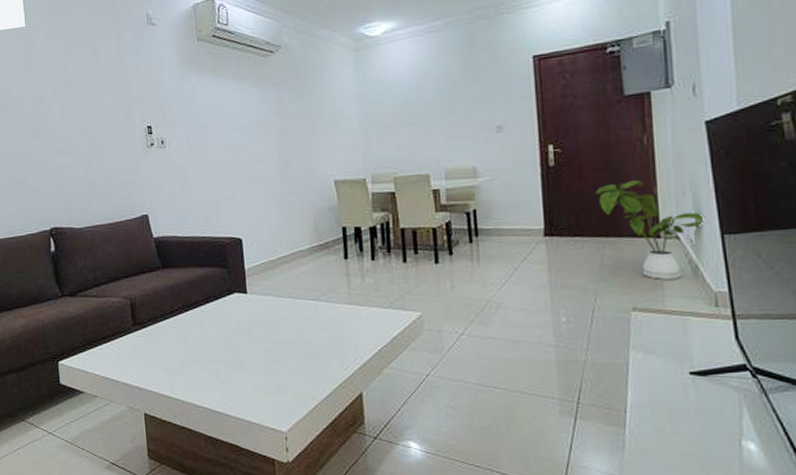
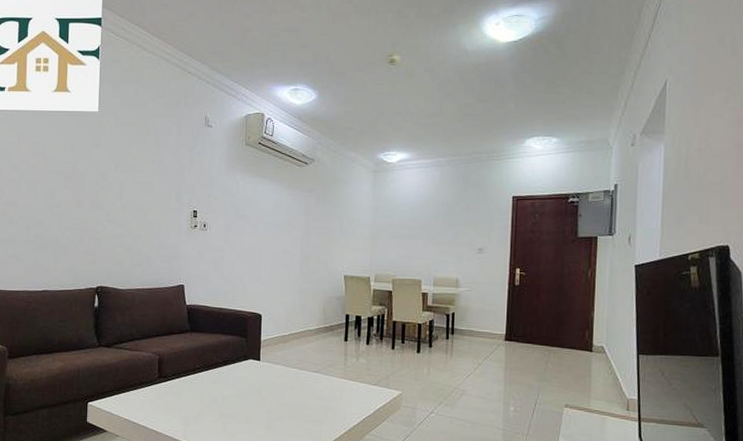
house plant: present [595,179,706,281] -> none [548,303,627,386]

